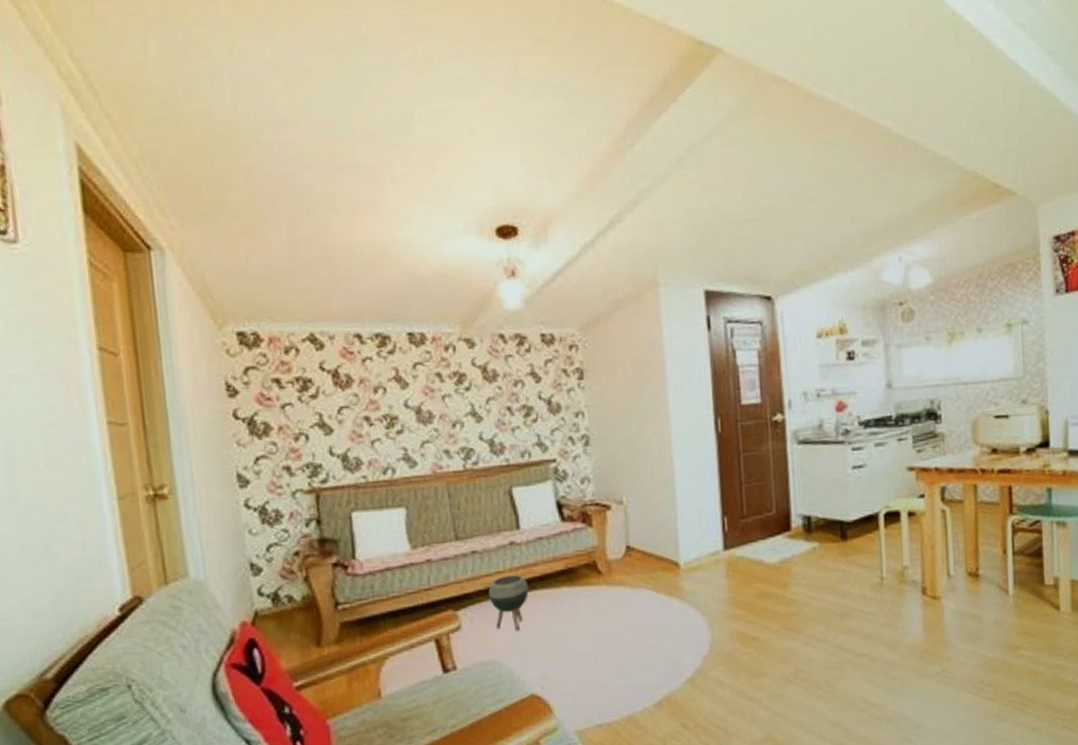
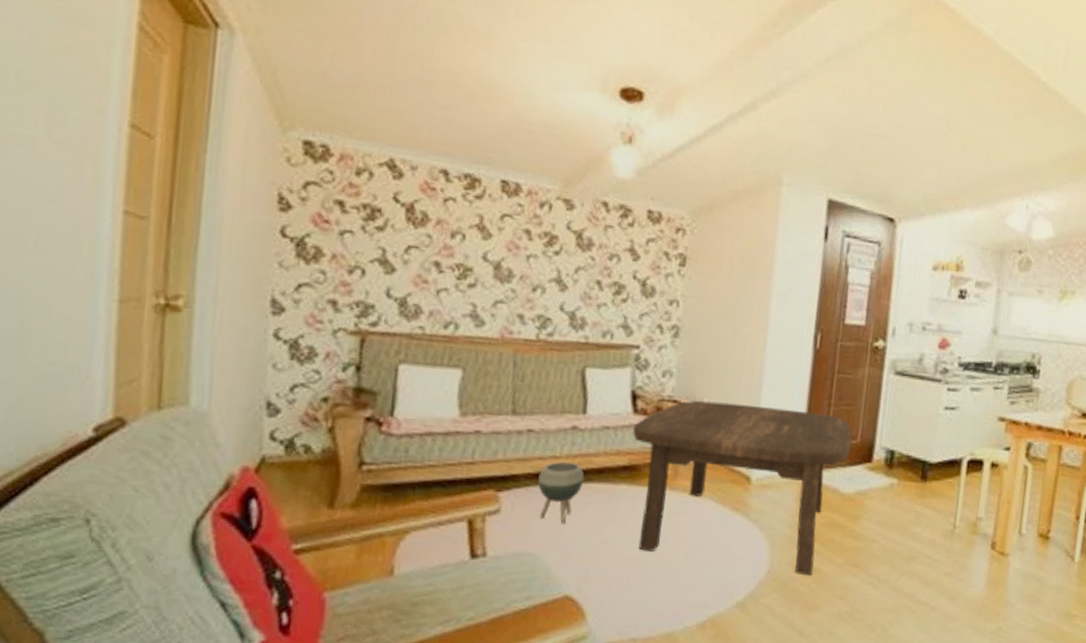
coffee table: none [564,492,769,646] -> present [633,400,852,576]

